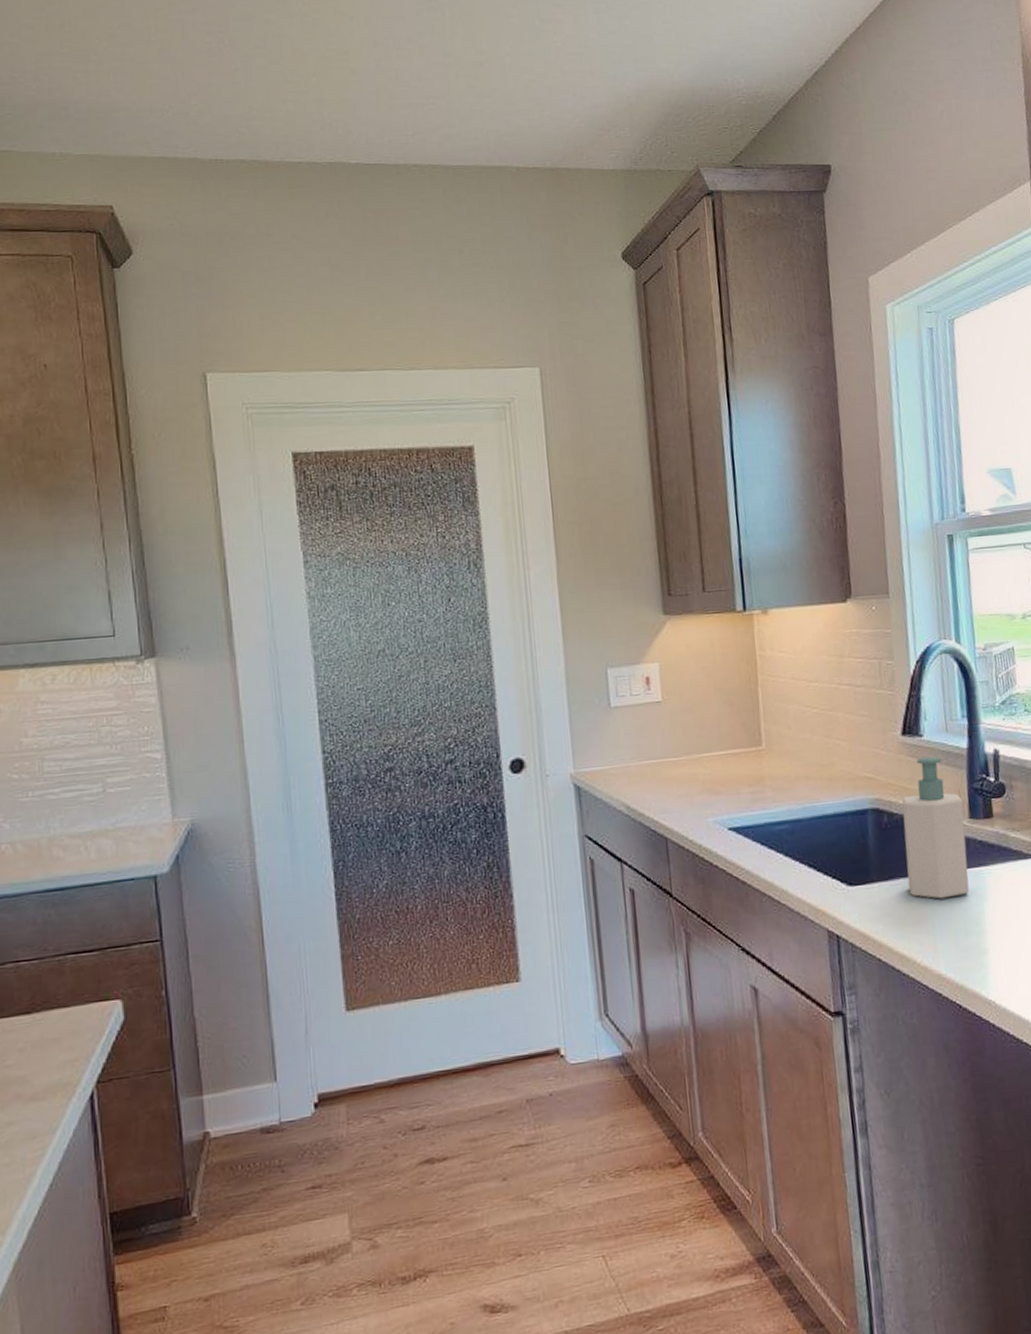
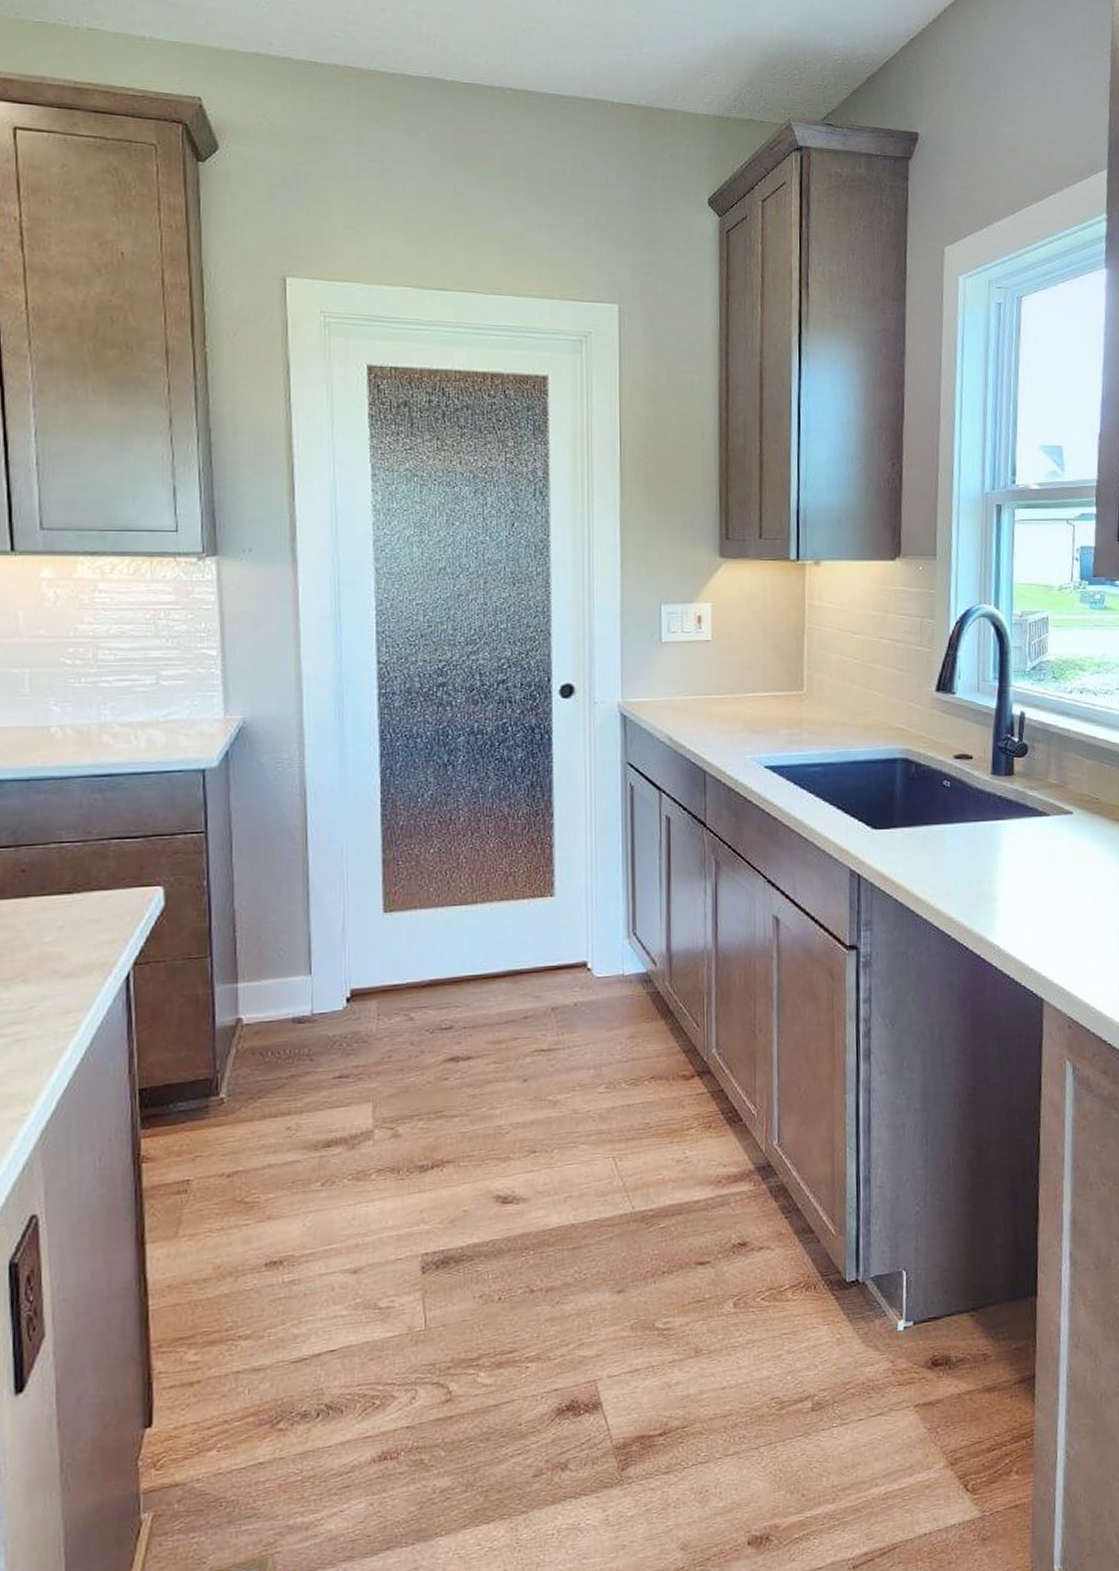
soap bottle: present [901,756,969,899] -> none [928,713,987,848]

